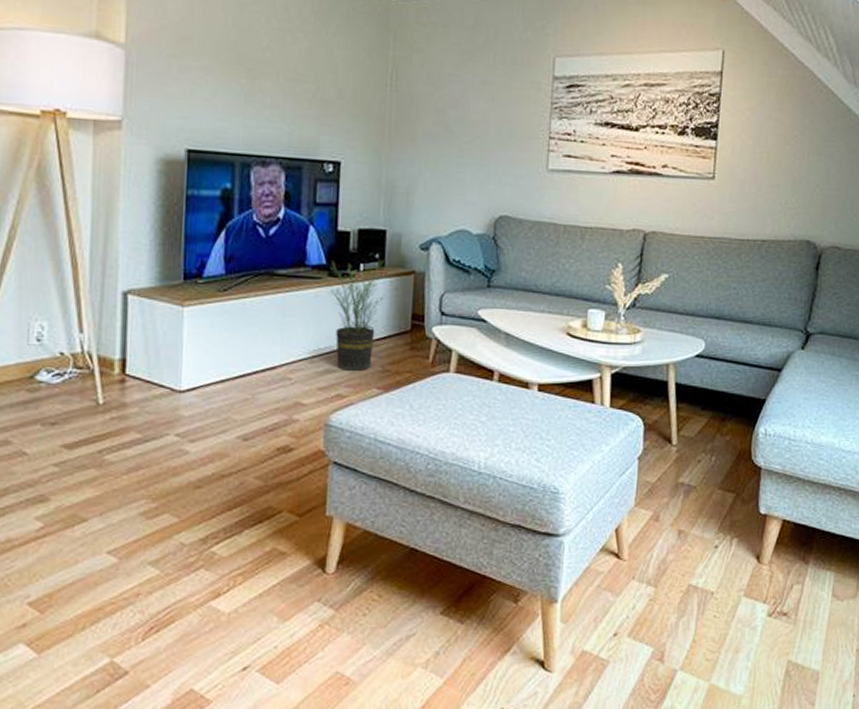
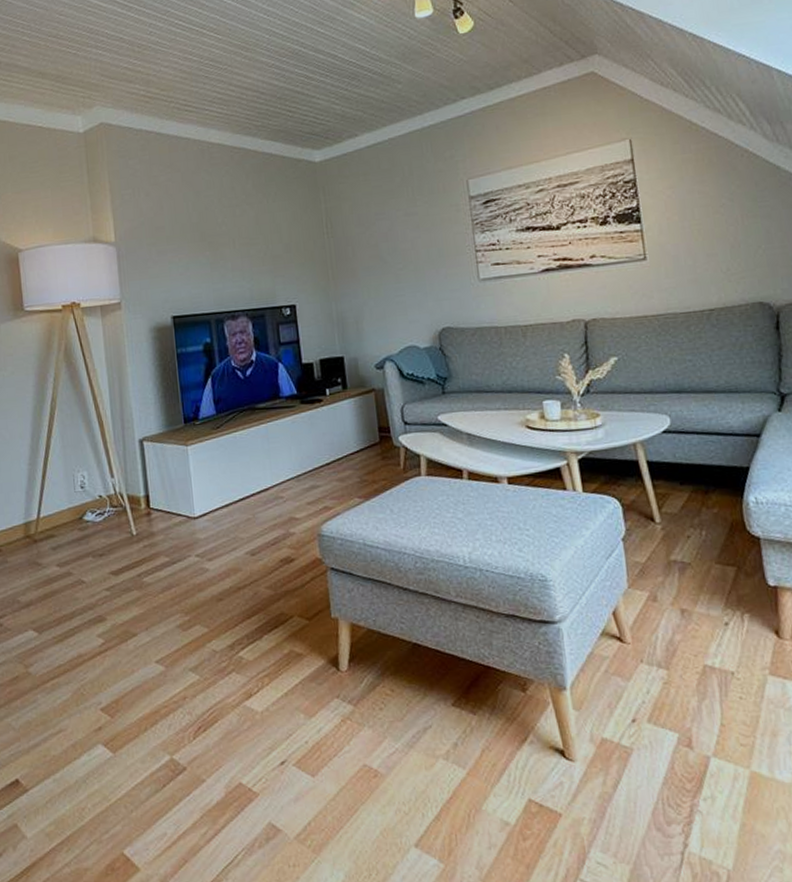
potted plant: present [326,260,385,371] -> none [300,383,352,485]

